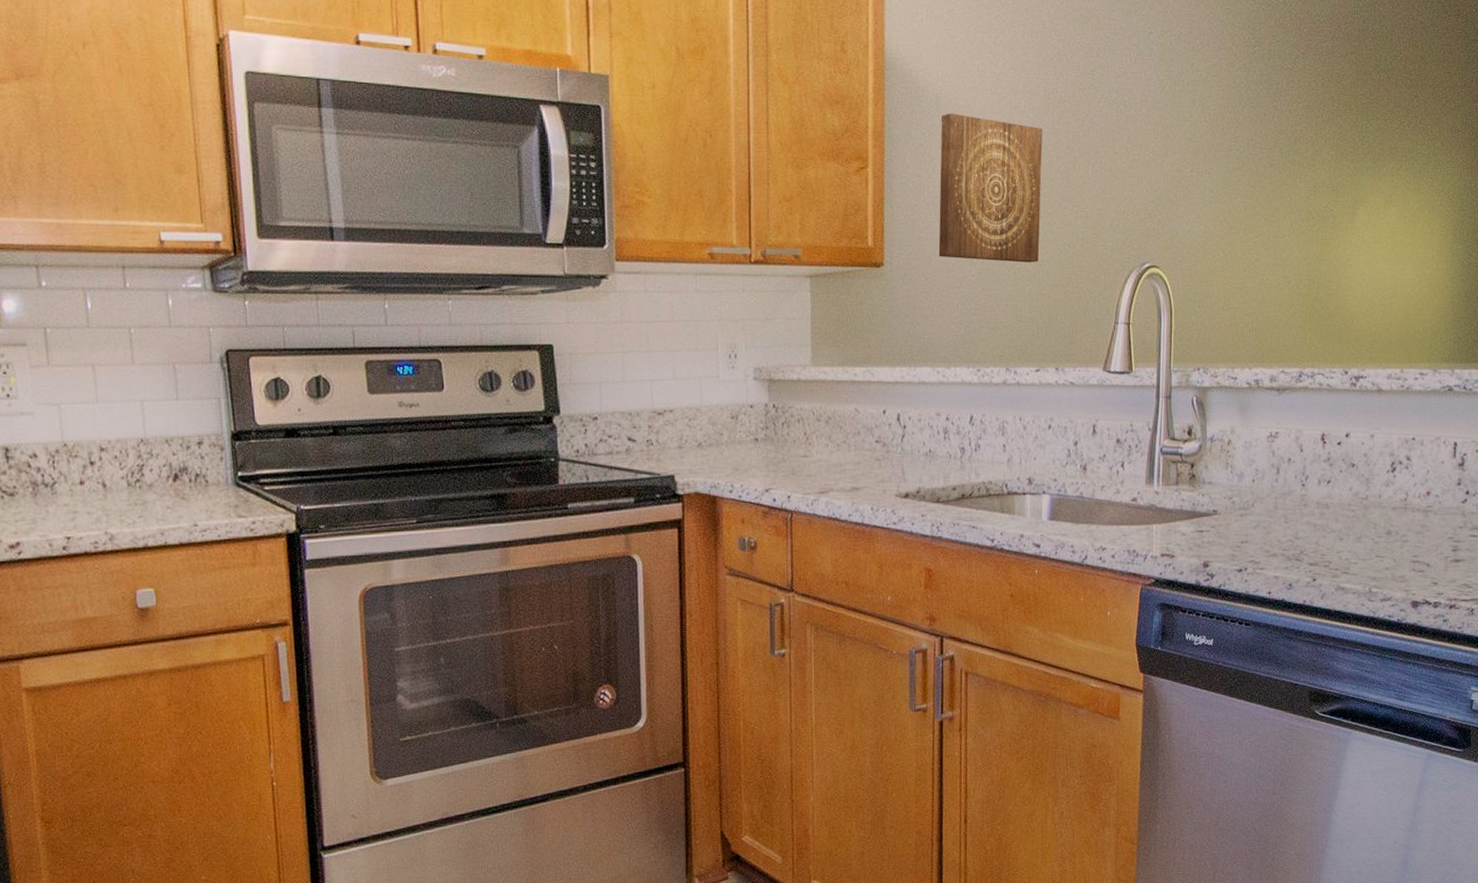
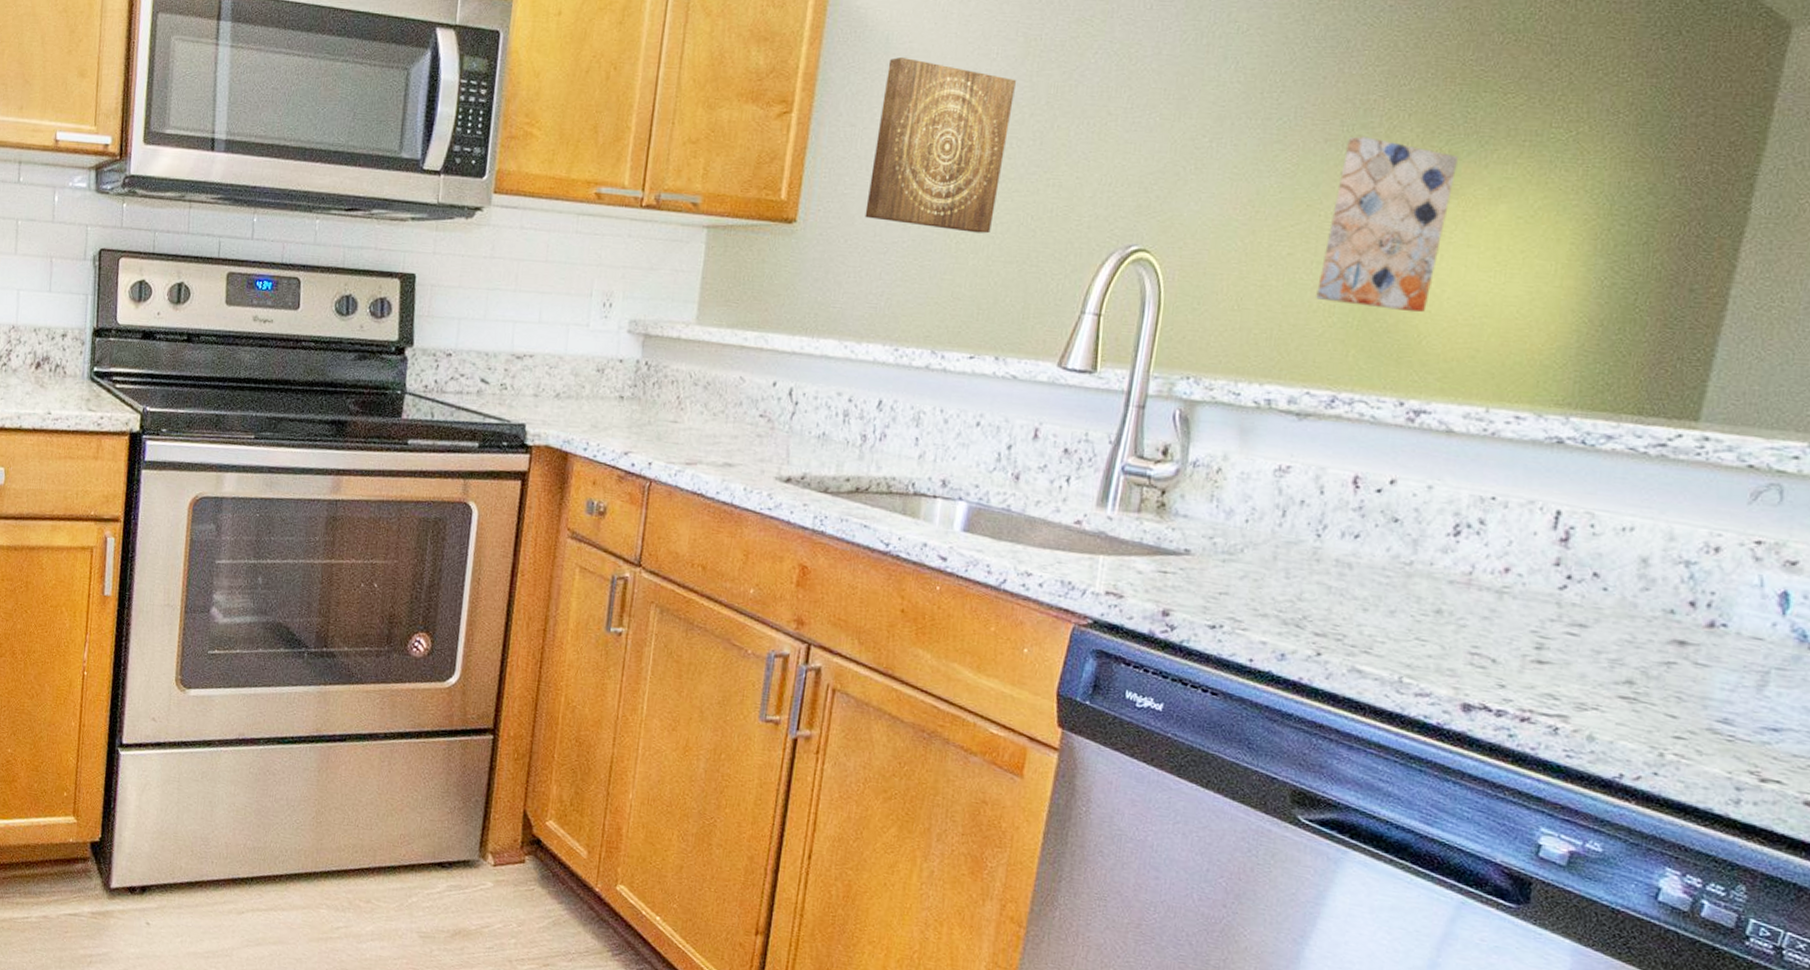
wall art: none [1279,160,1361,299] -> present [1316,136,1458,313]

